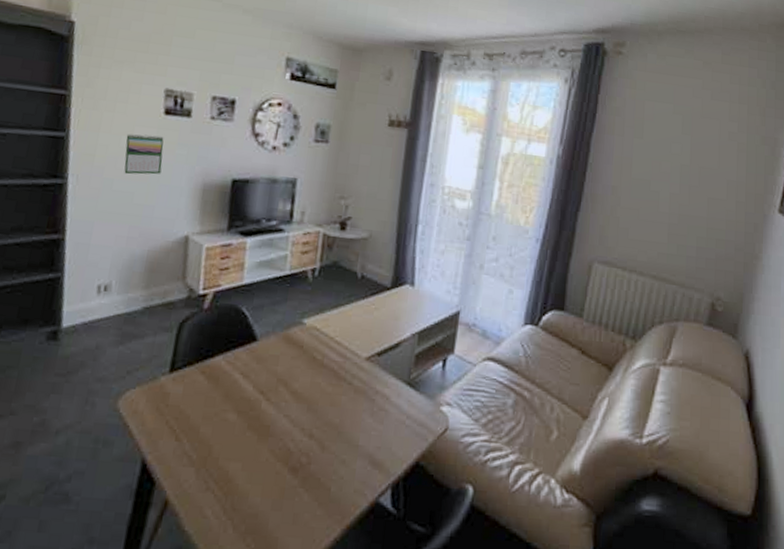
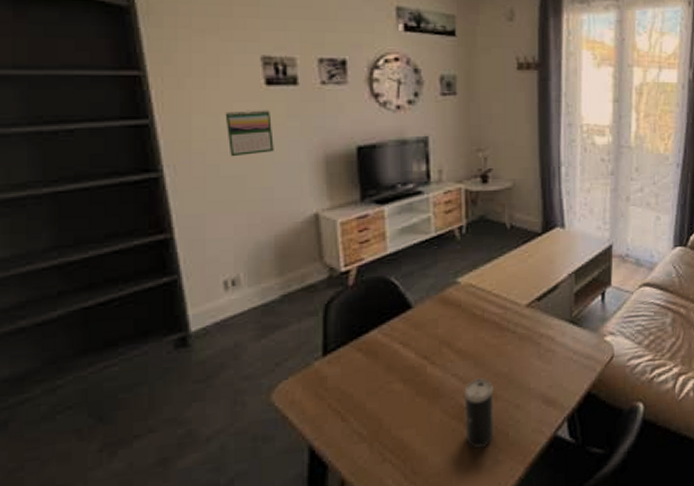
beverage can: none [288,424,323,497] -> present [464,378,494,448]

